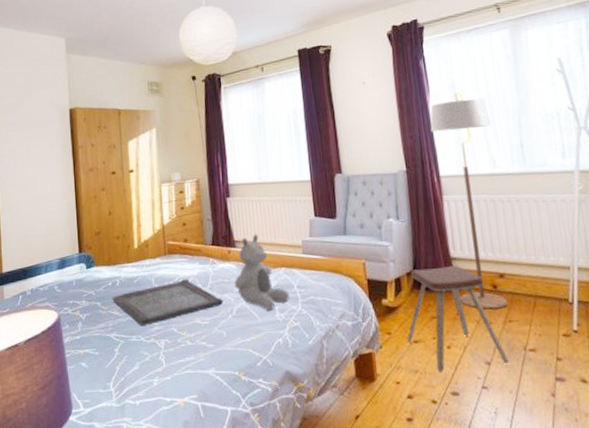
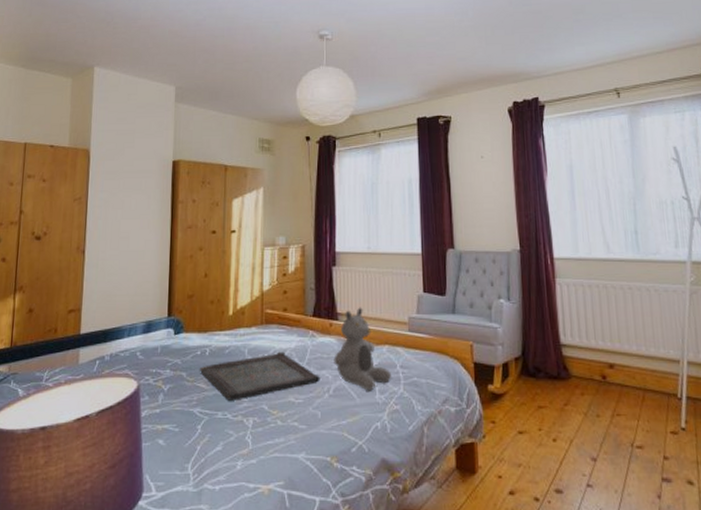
music stool: present [407,266,509,373] -> none [511,353,616,468]
floor lamp: present [430,92,509,310] -> none [546,173,617,401]

